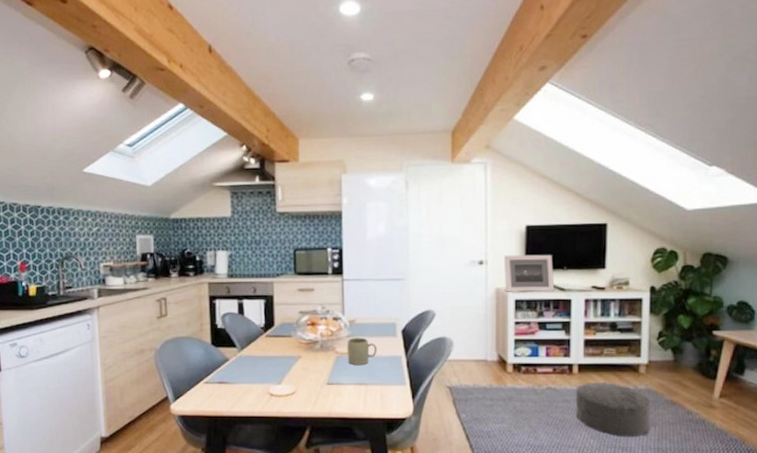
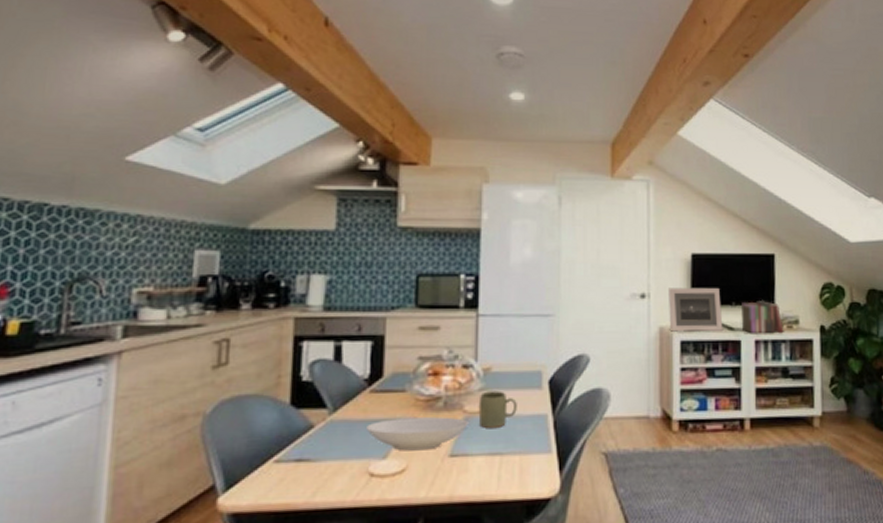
bowl: none [264,356,340,379] -> present [365,417,469,451]
books: none [573,264,614,294] -> present [742,299,784,334]
pouf: present [575,381,652,436] -> none [748,439,829,506]

